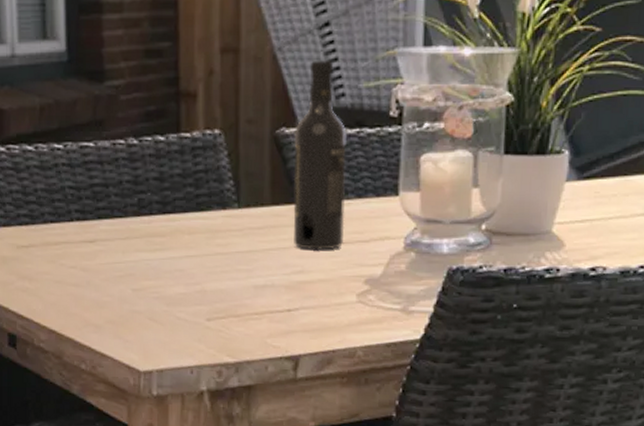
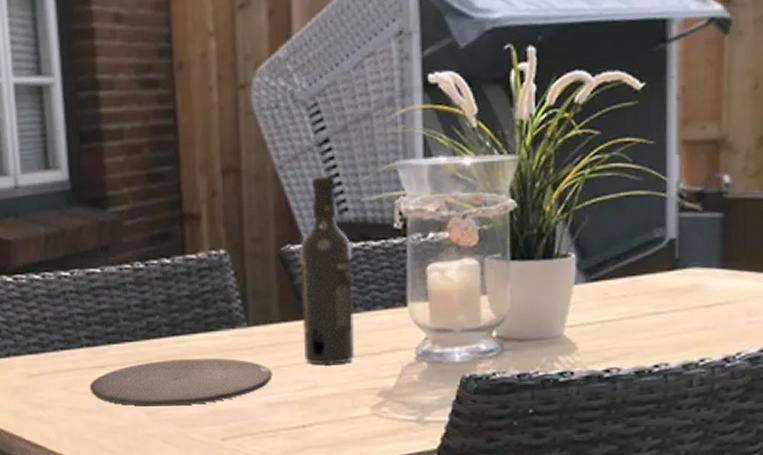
plate: none [77,237,261,284] -> present [89,358,272,406]

